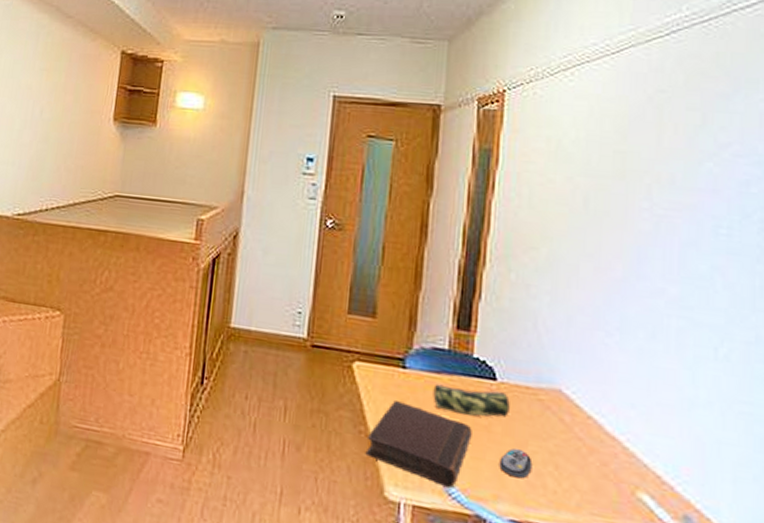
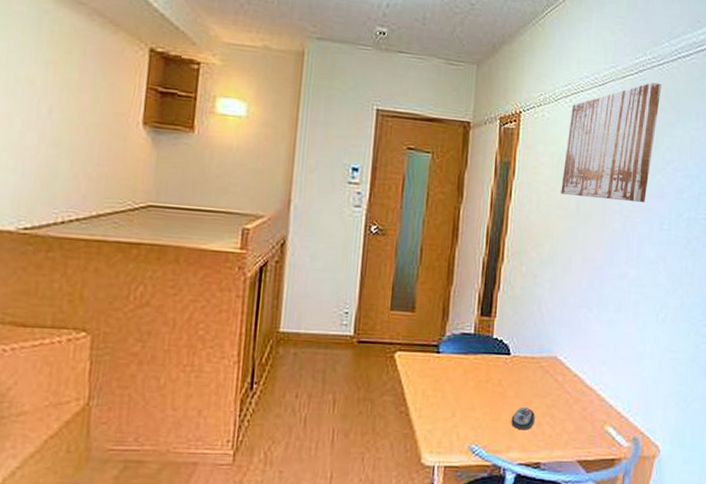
book: present [365,400,472,489] -> none [405,382,492,447]
pencil case: present [433,383,510,418] -> none [461,363,520,386]
wall art: none [561,44,709,199] -> present [561,82,662,203]

